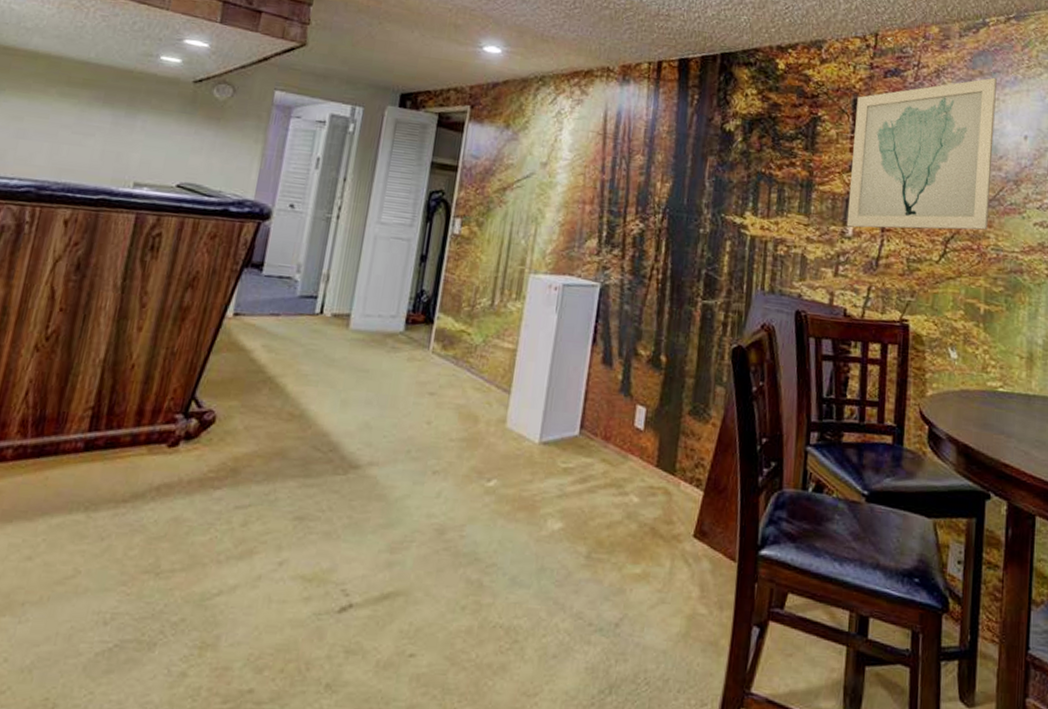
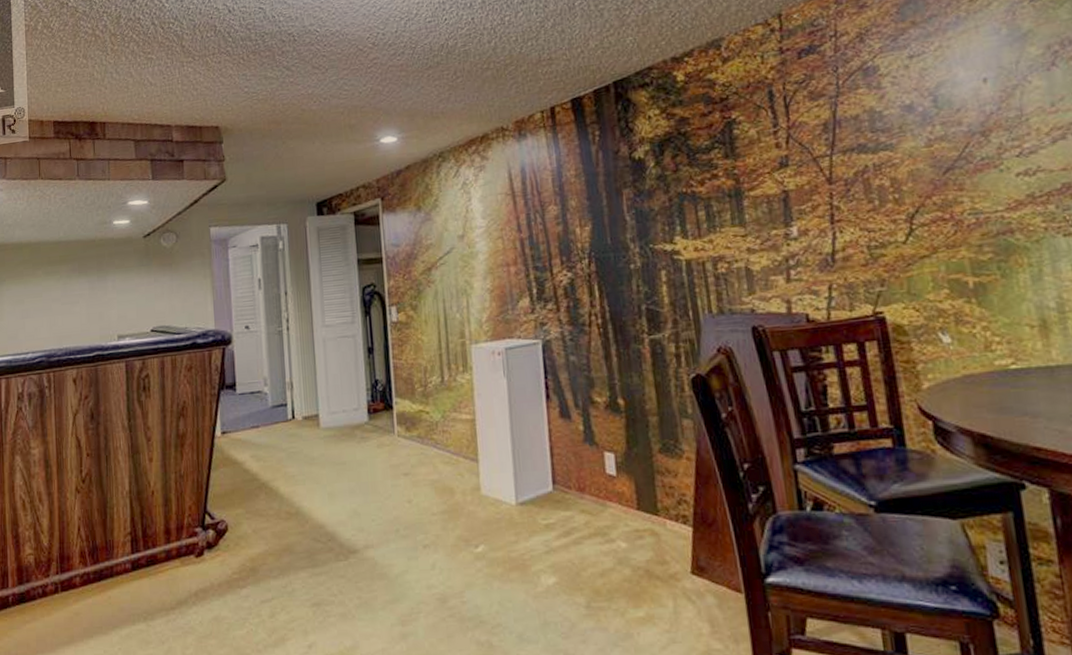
wall art: present [846,77,997,230] -> none [772,23,958,227]

